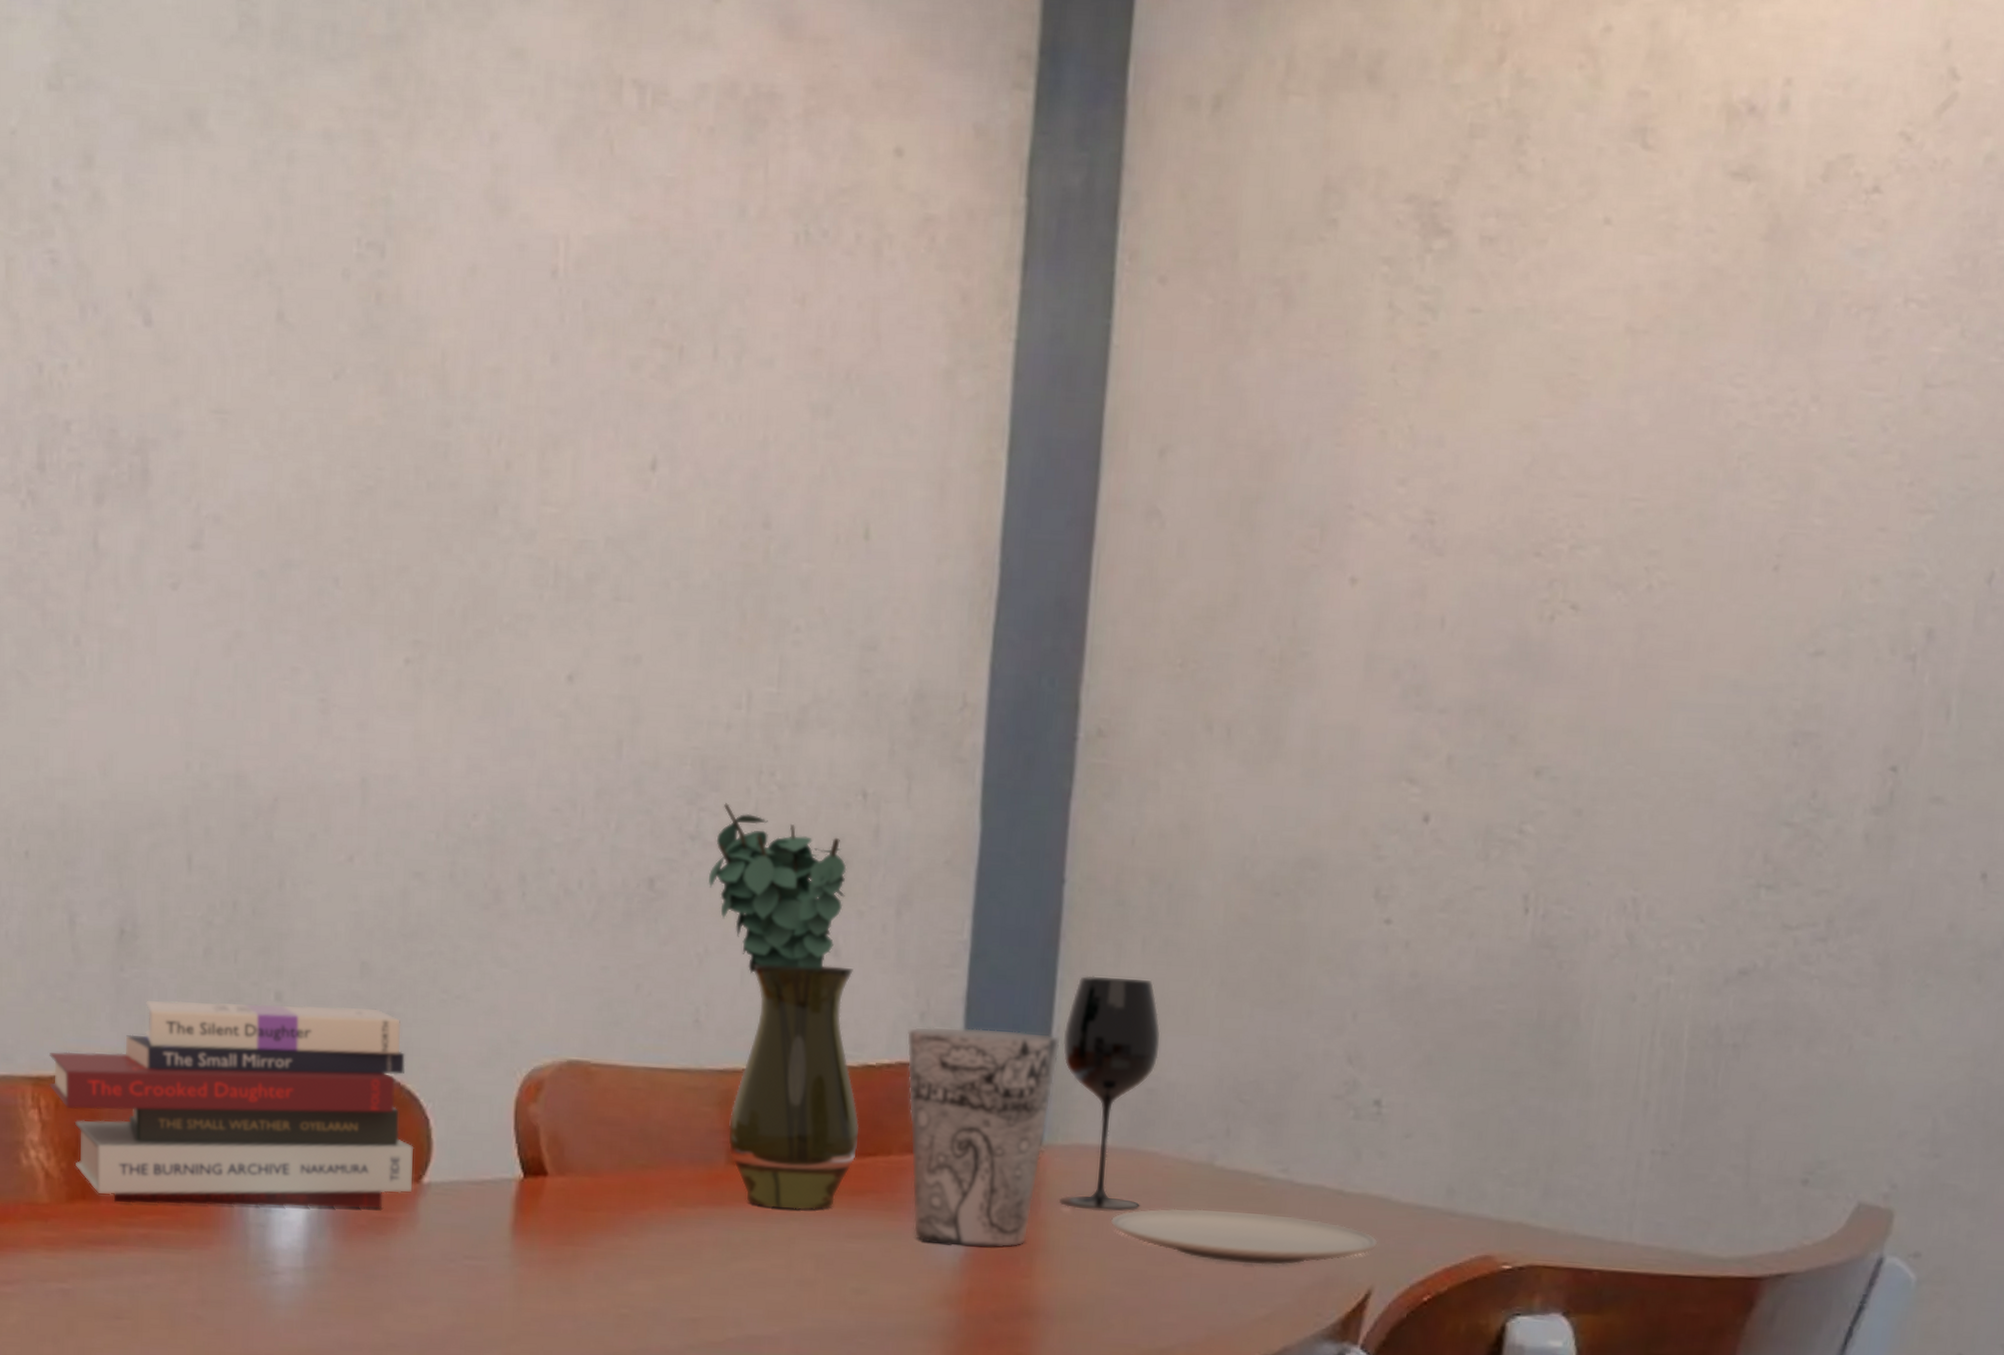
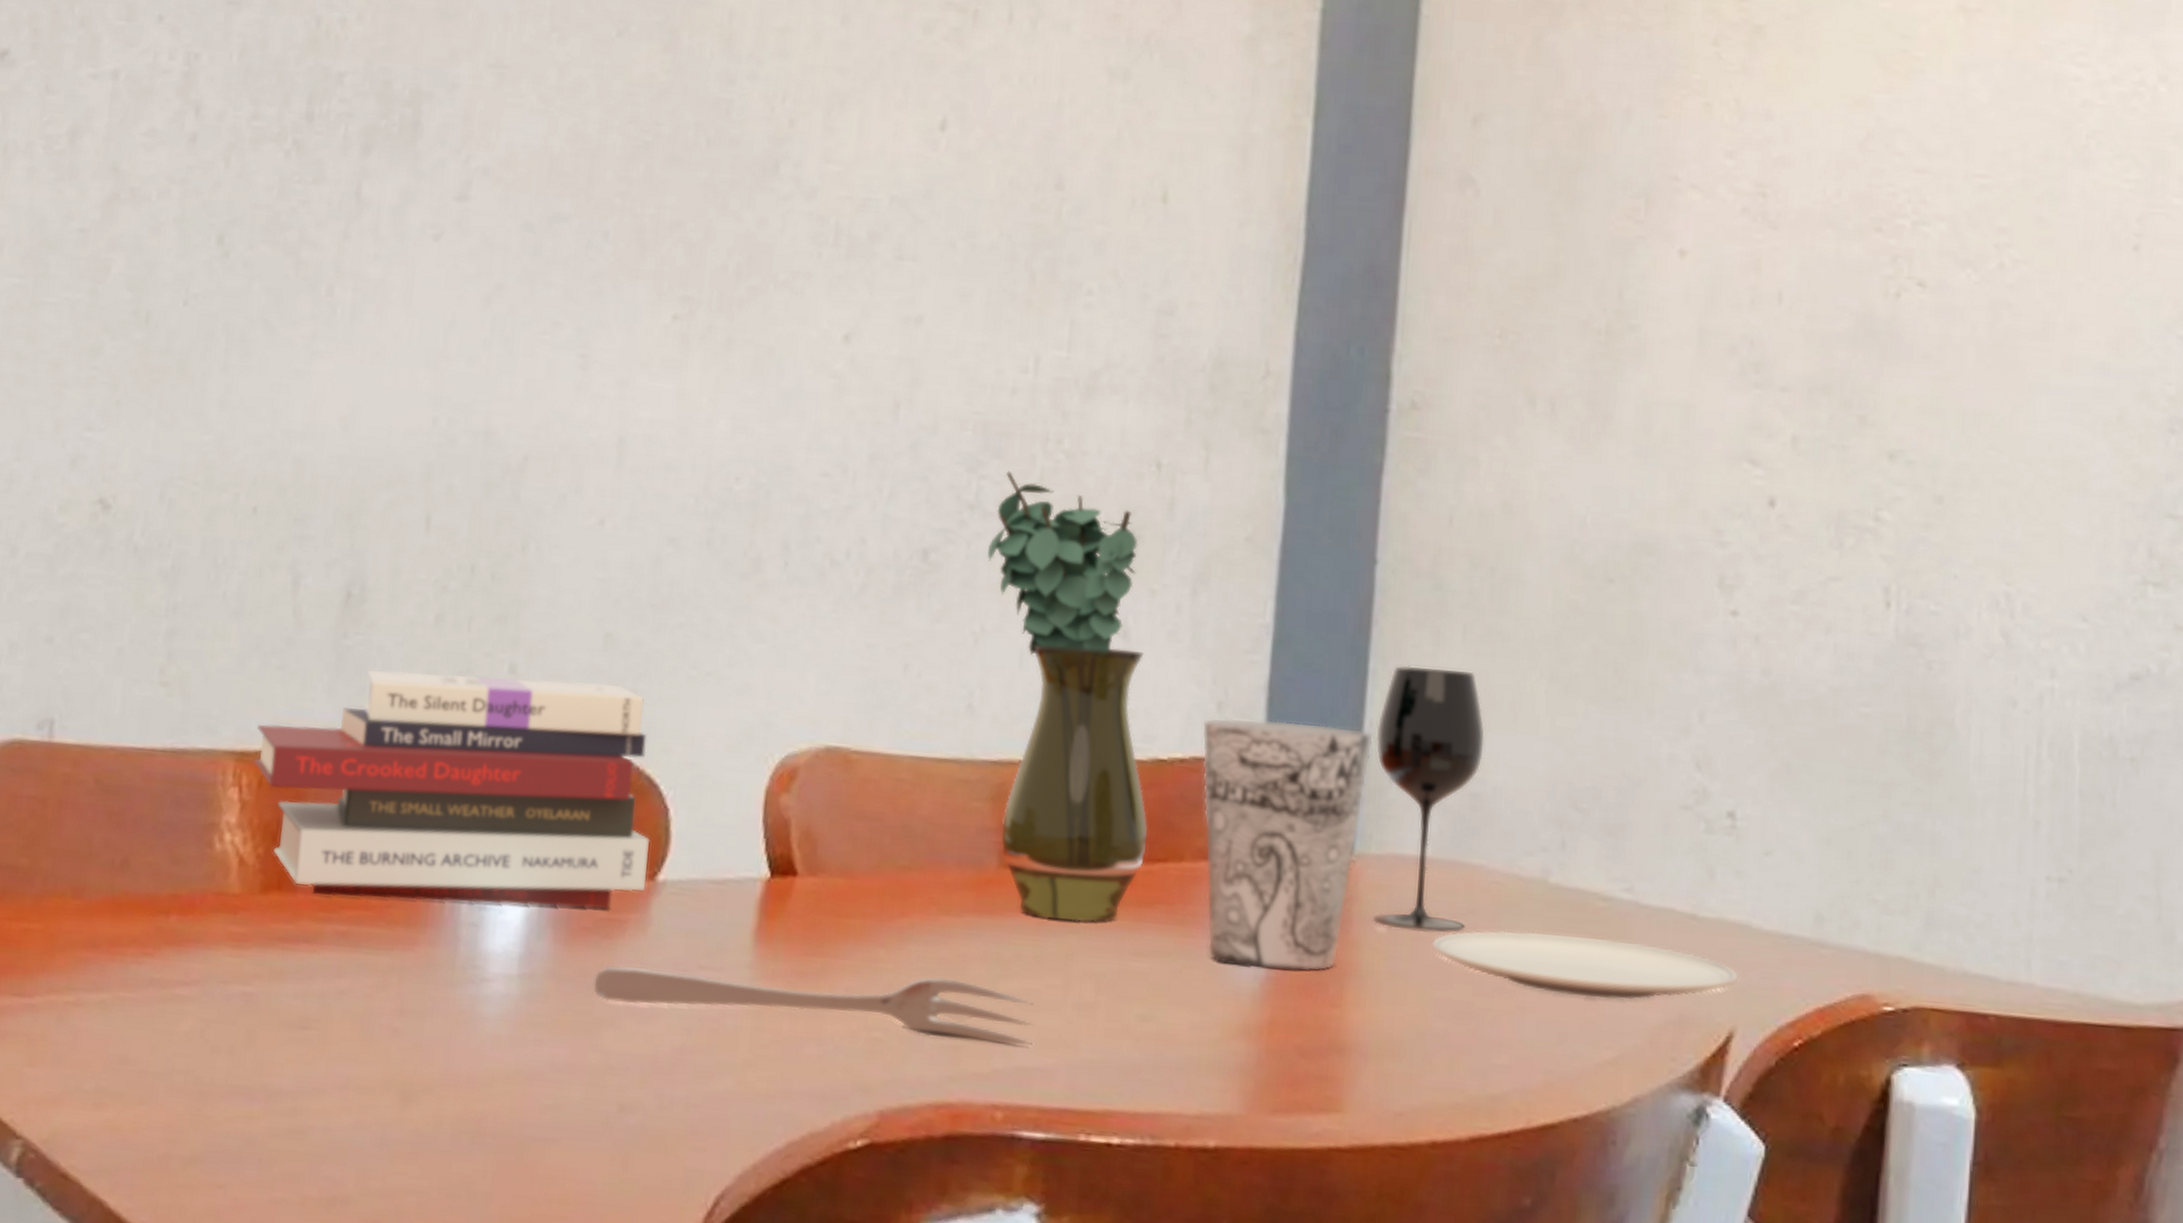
fork: none [372,1257,761,1316] -> present [593,965,1034,1045]

